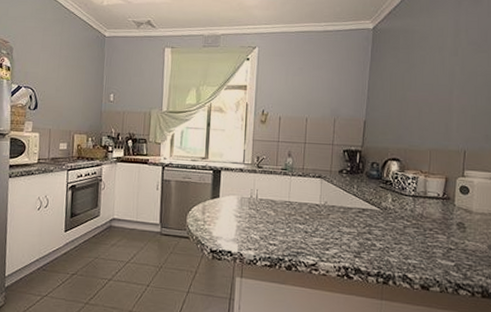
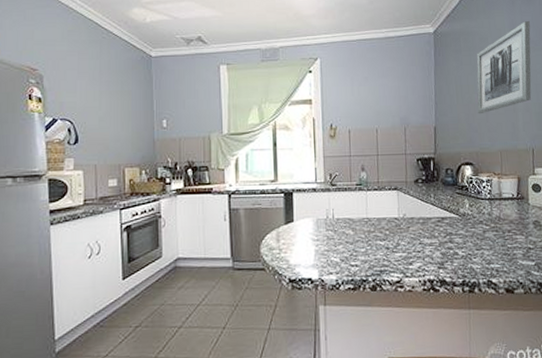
wall art: none [410,21,475,112] -> present [476,20,532,114]

